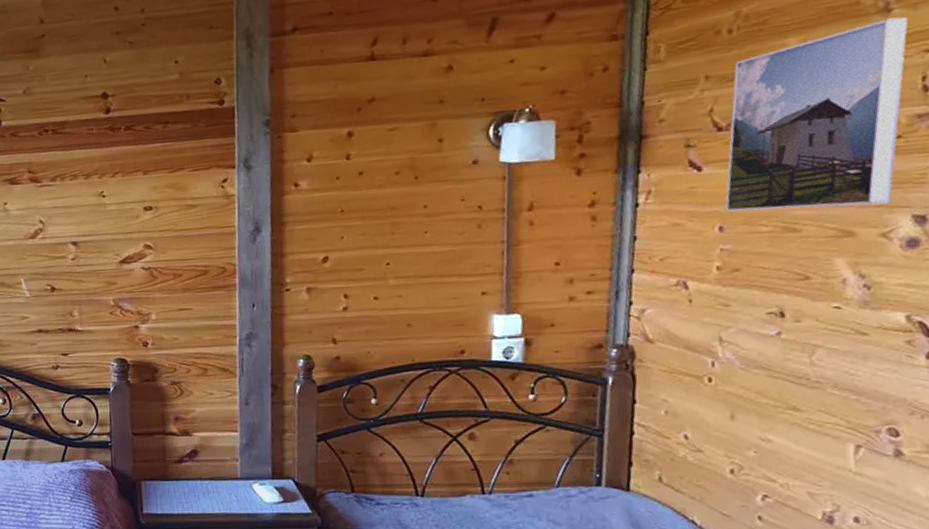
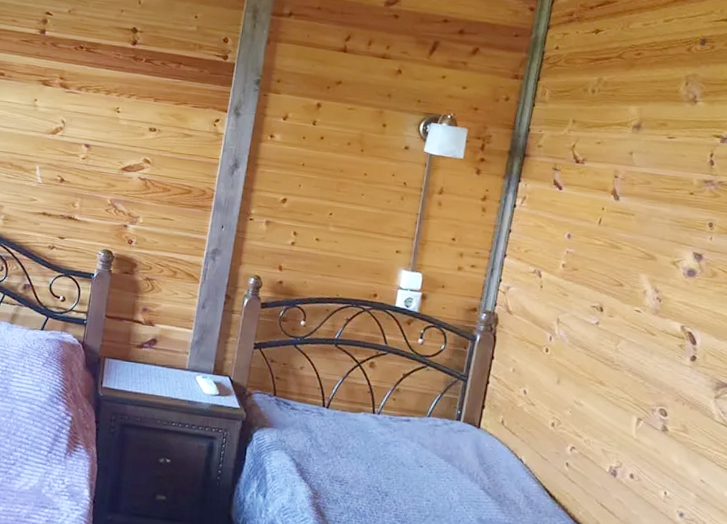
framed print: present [724,17,908,212] -> none [573,107,706,241]

